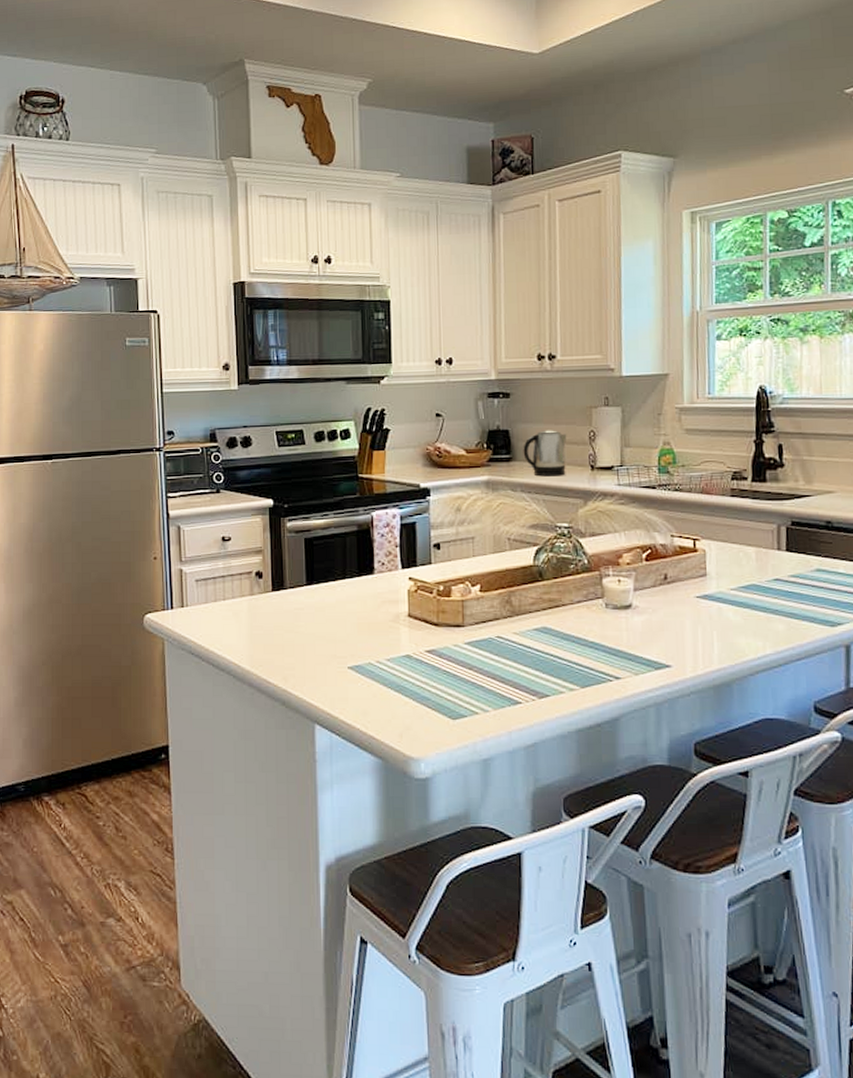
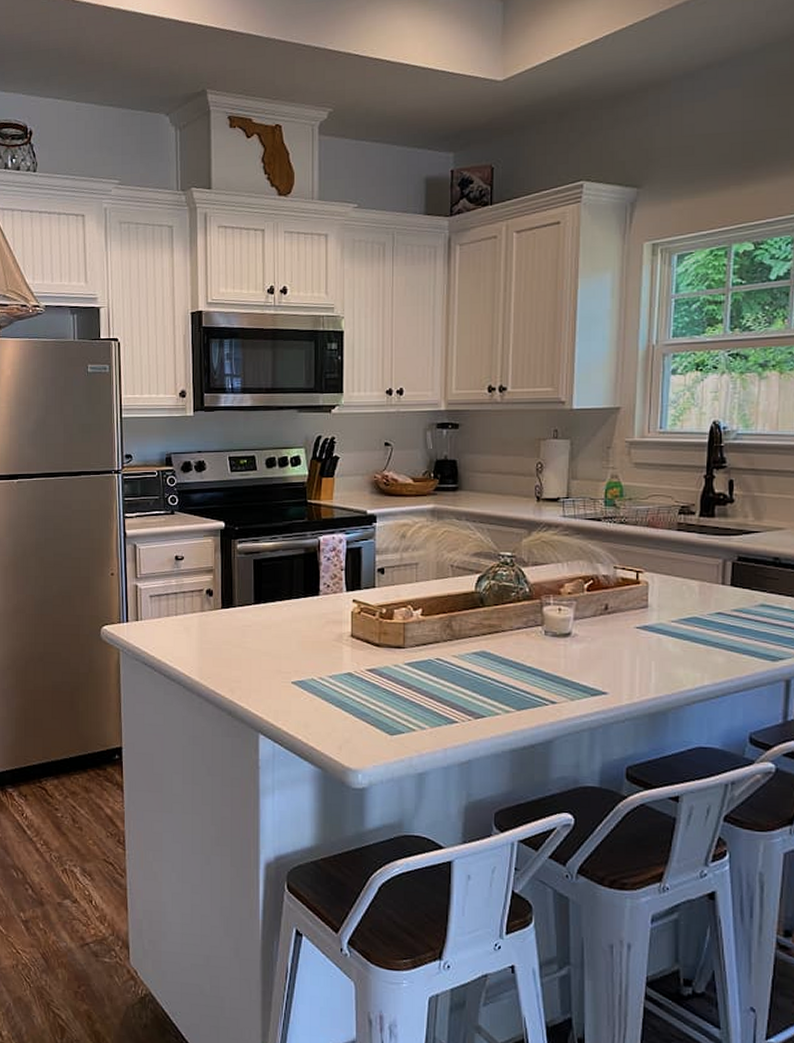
kettle: present [523,430,567,477] -> none [469,461,514,506]

